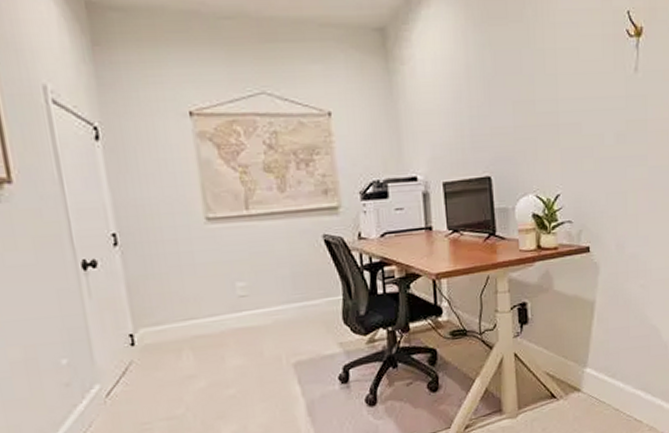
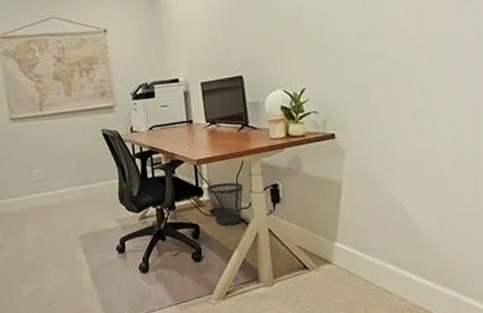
wastebasket: none [446,300,488,350] -> present [206,182,243,225]

